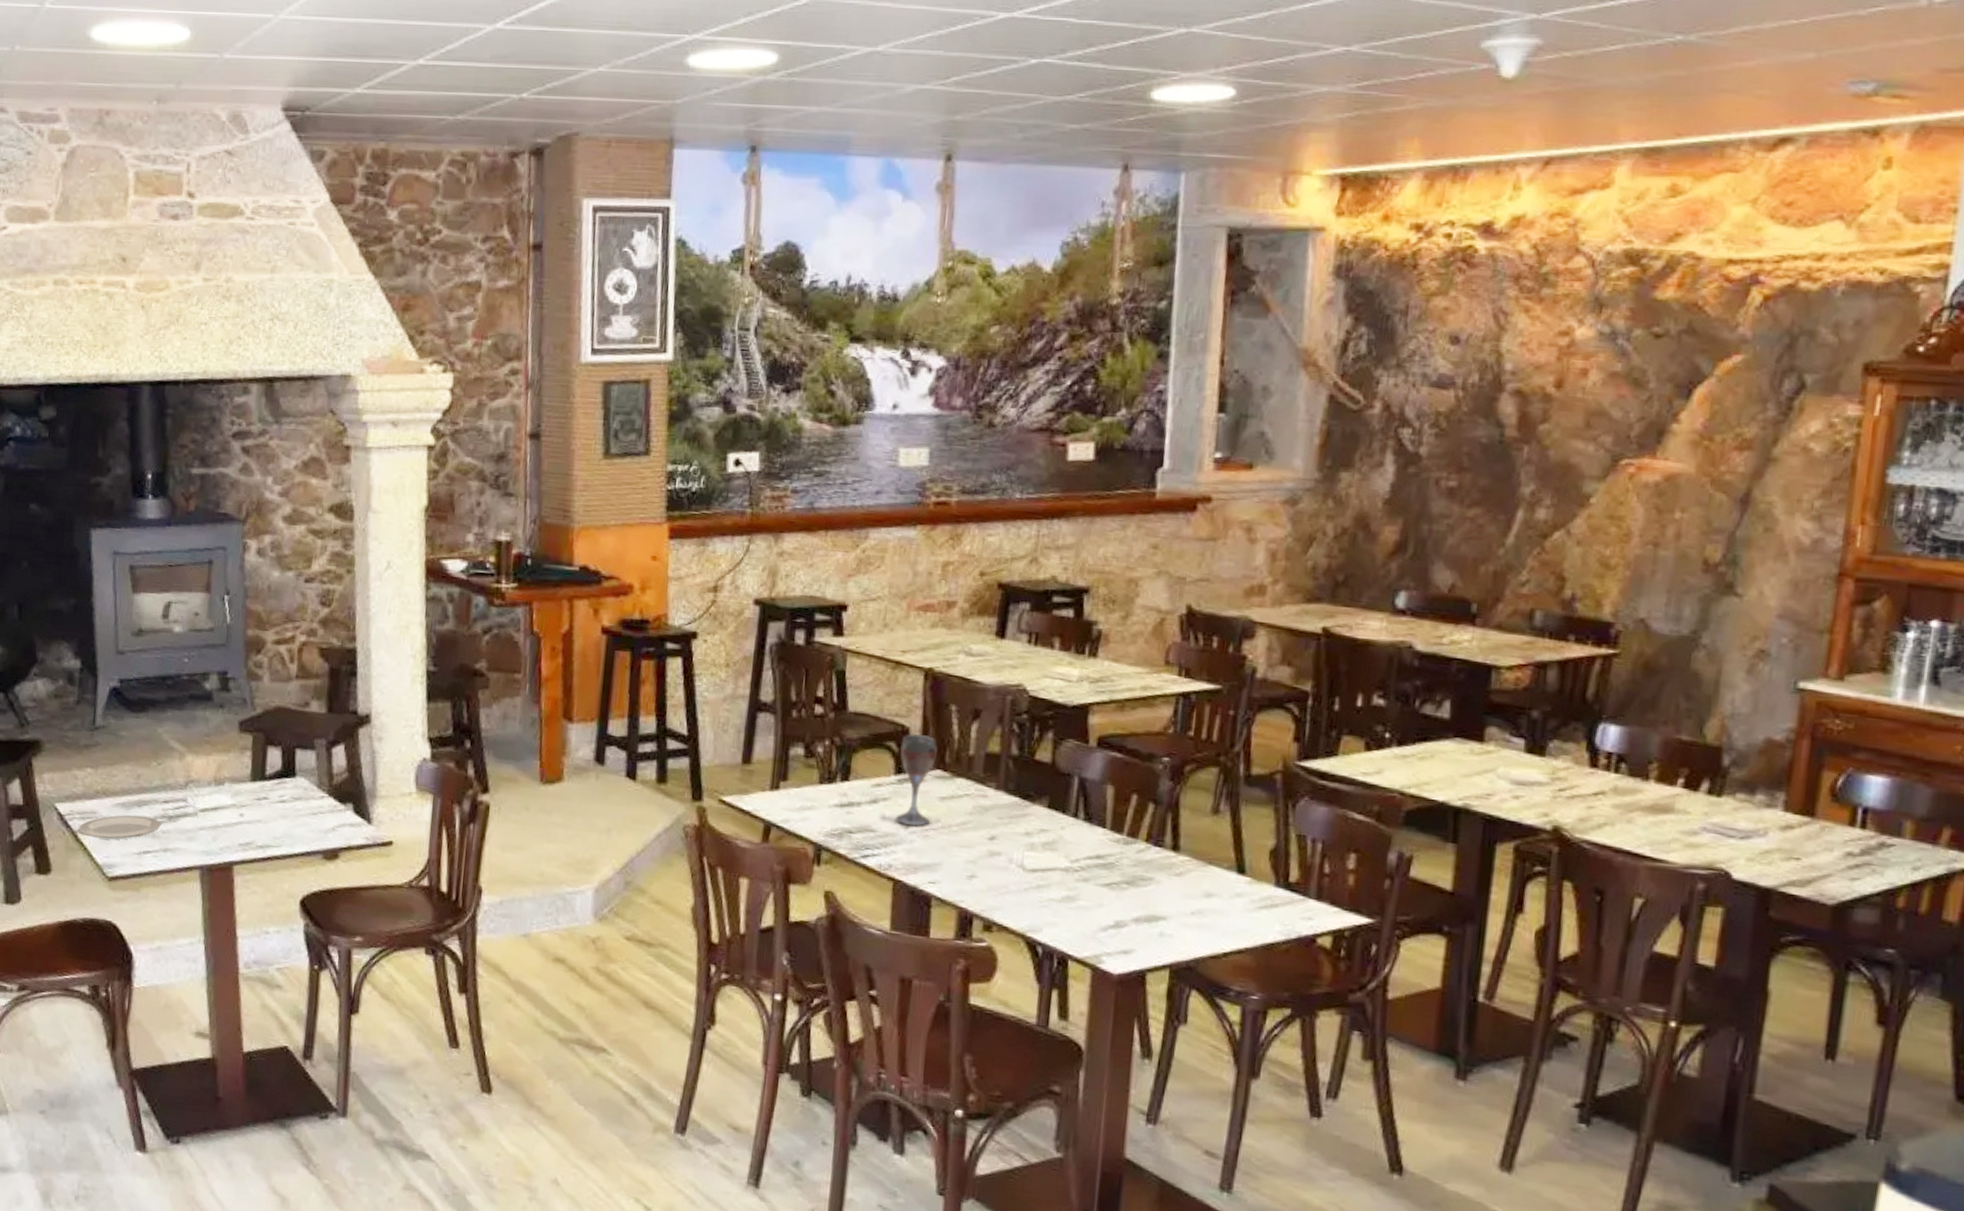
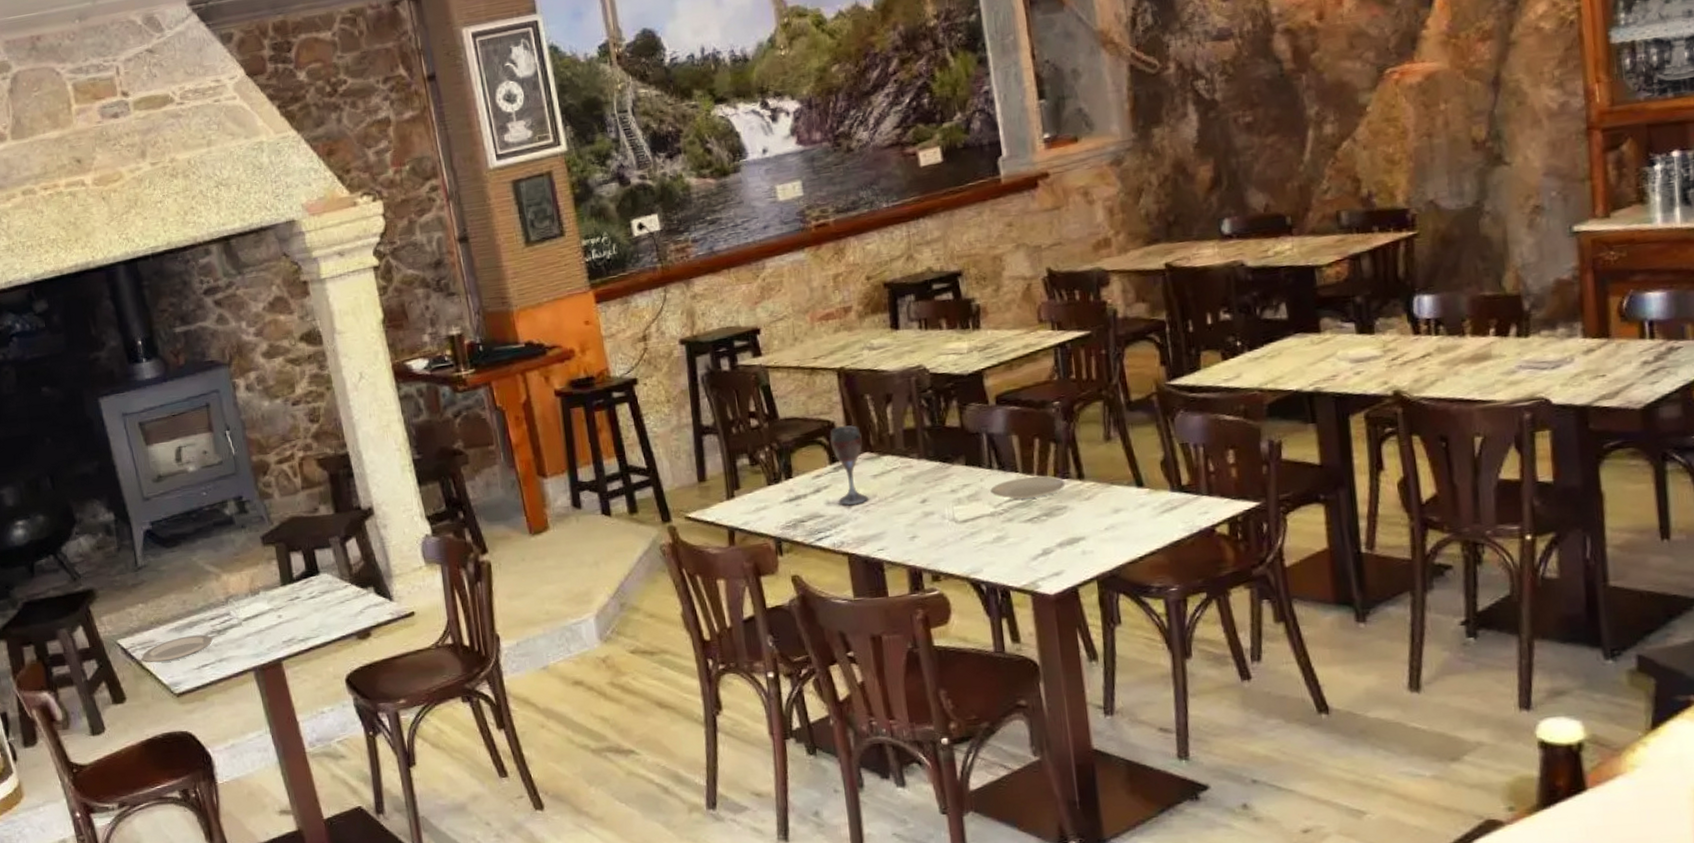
plate: none [1070,834,1157,861] -> present [990,476,1066,499]

